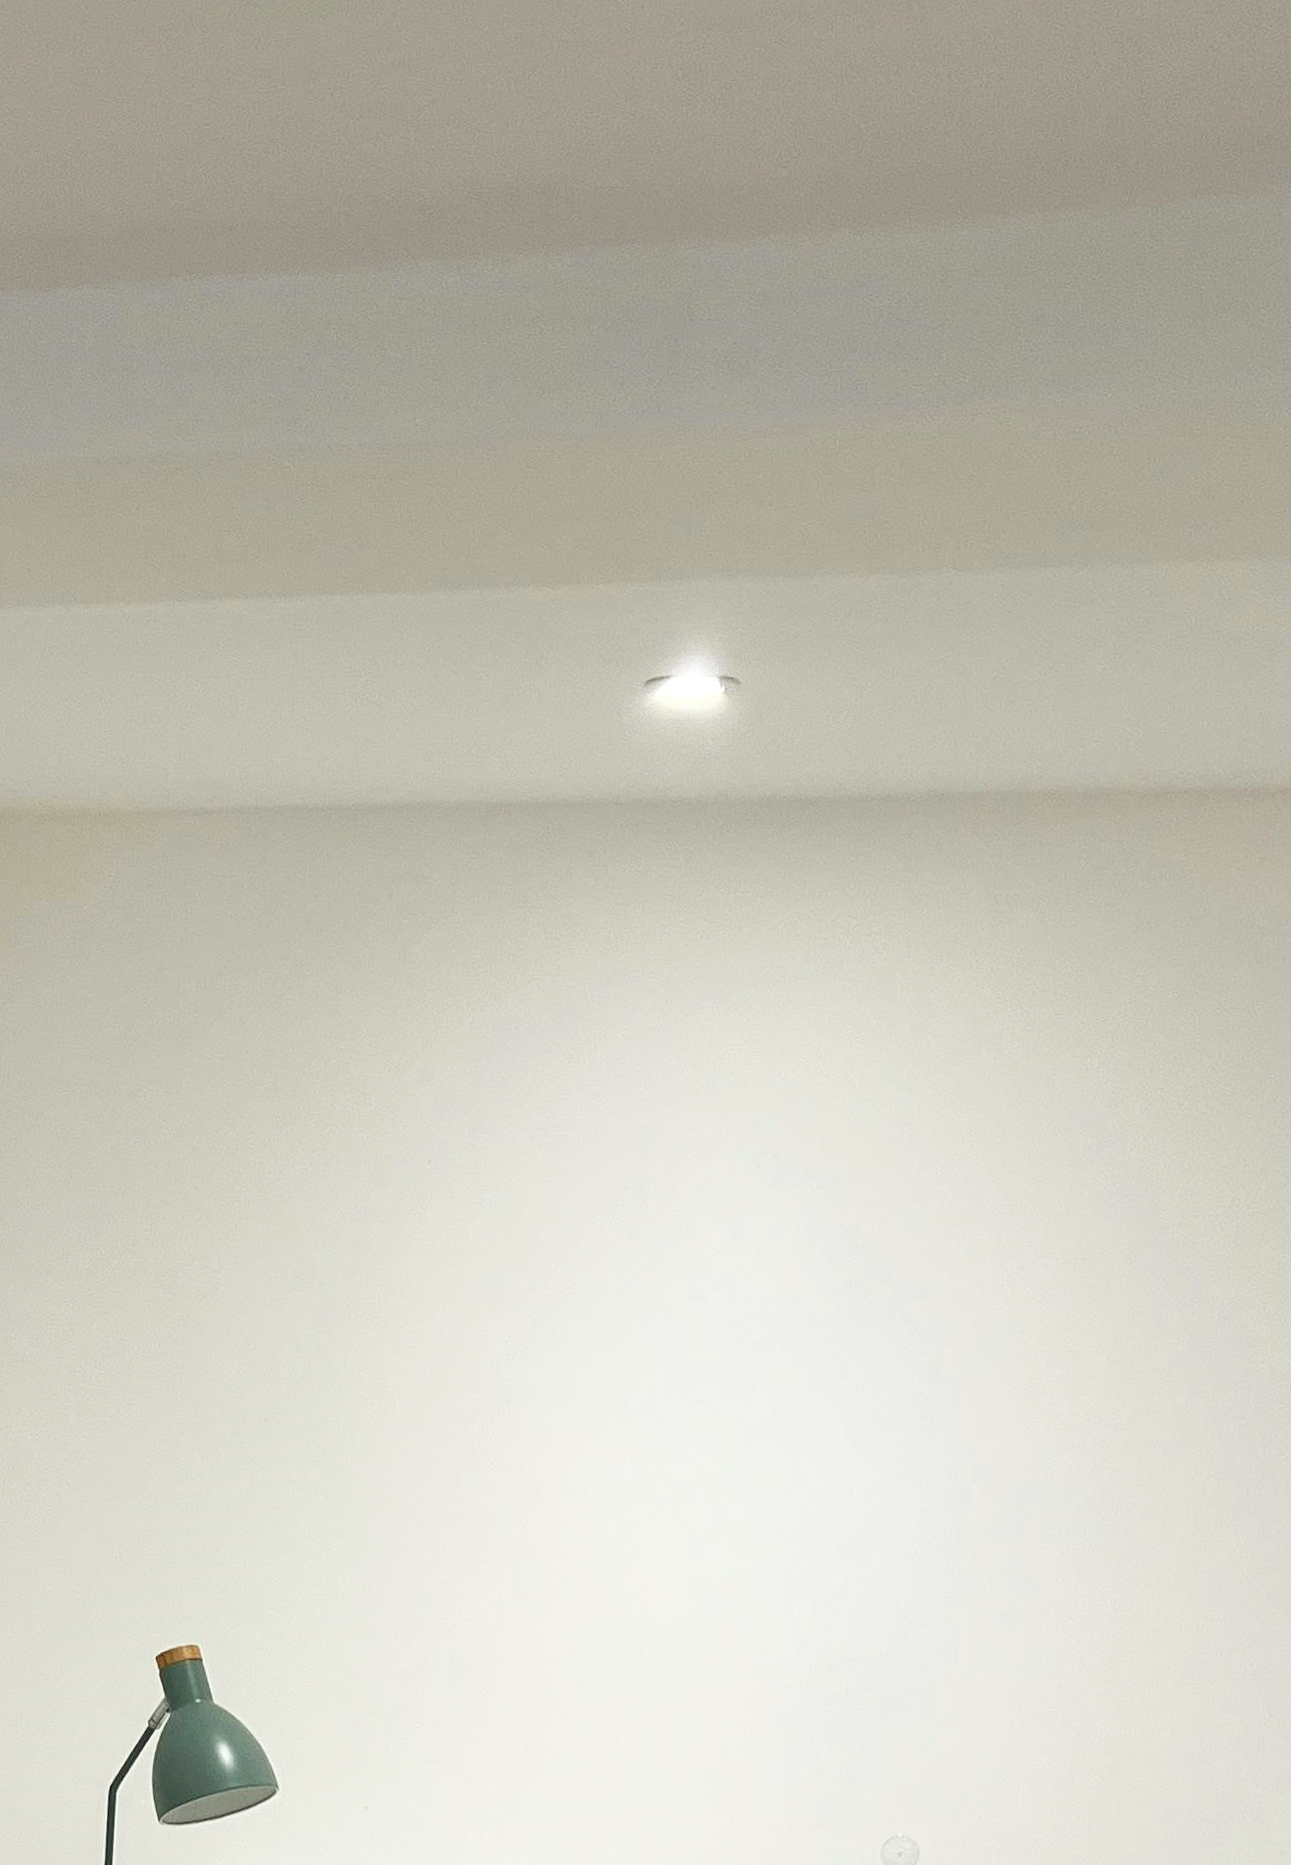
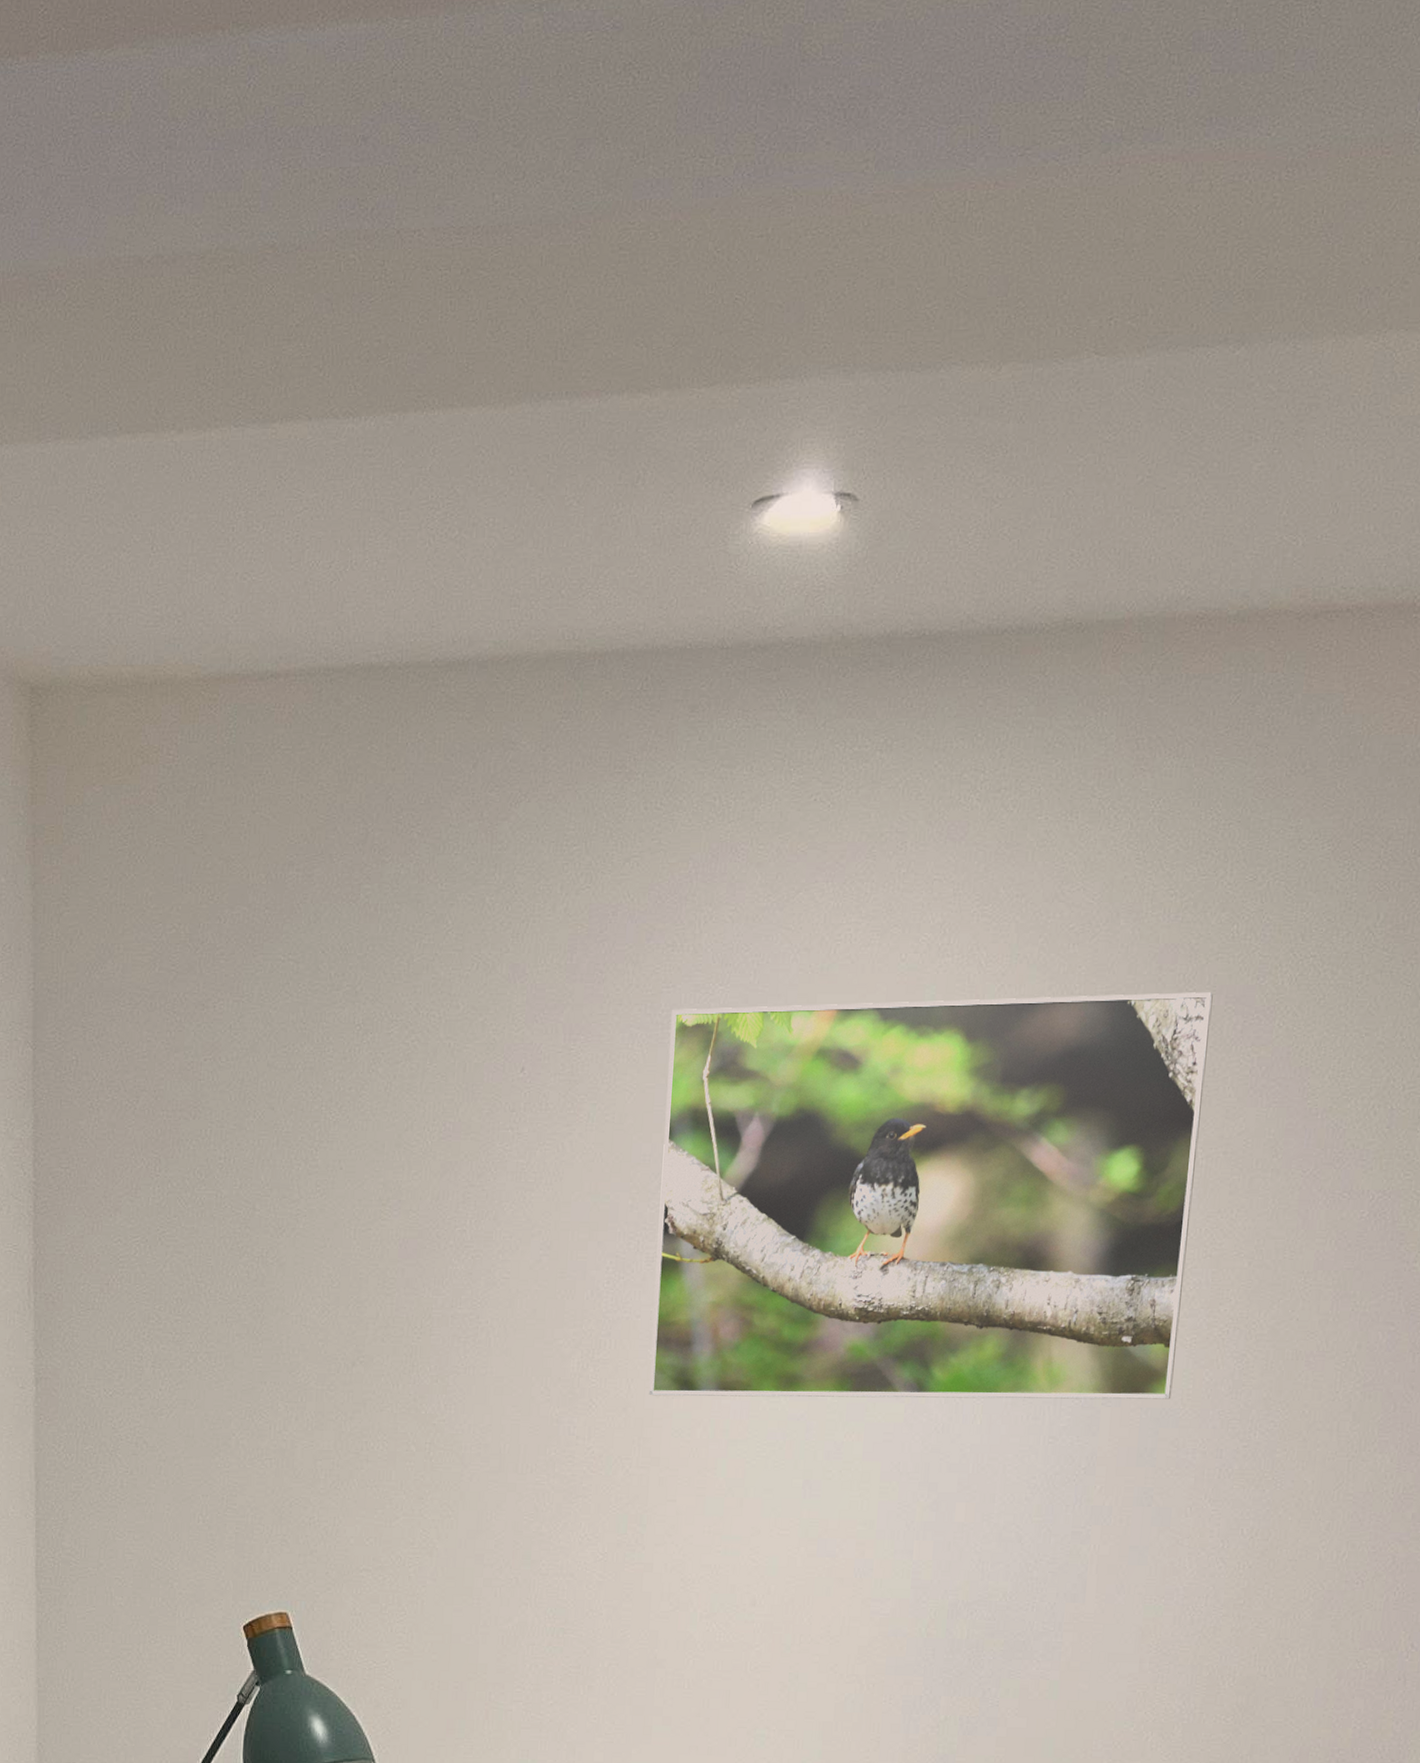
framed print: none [544,1113,1069,1479] -> present [649,992,1213,1399]

